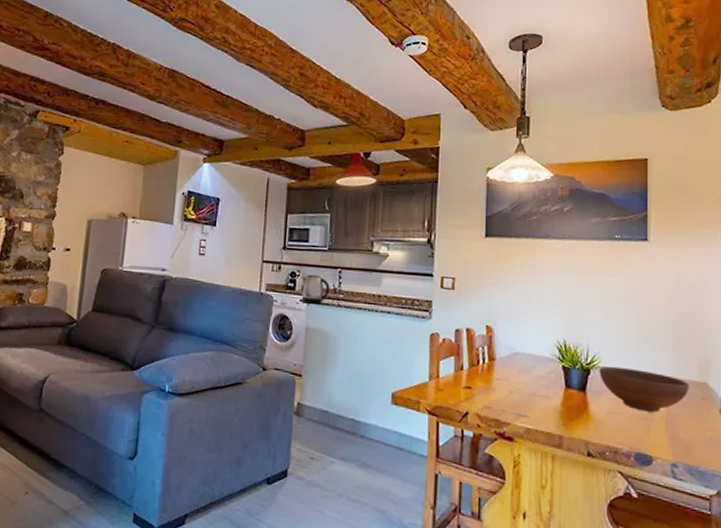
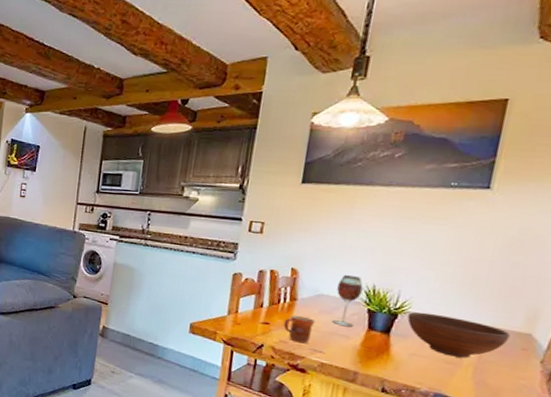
kettle: present [301,274,330,306] -> none [111,216,139,245]
mug: none [485,376,516,408] -> present [283,315,316,344]
wineglass: none [531,331,555,387] -> present [333,275,364,327]

